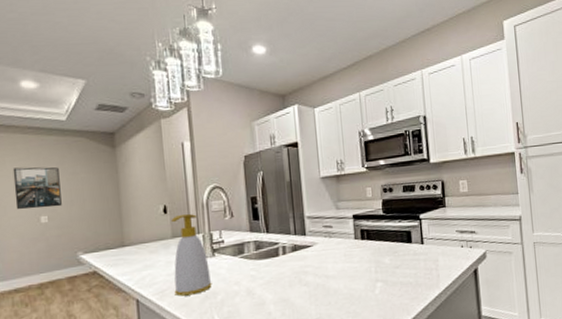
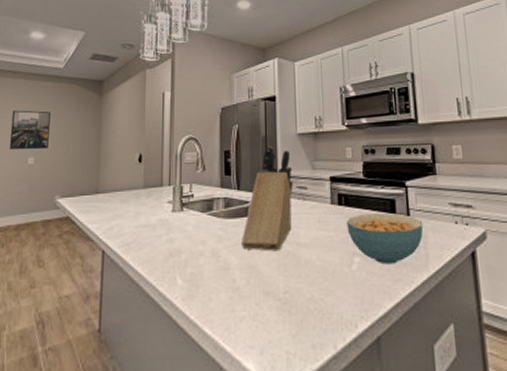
soap bottle: present [171,214,212,296] -> none [140,165,178,251]
knife block: none [274,190,320,287] -> present [242,146,293,251]
cereal bowl: none [369,243,435,287] -> present [347,213,424,264]

